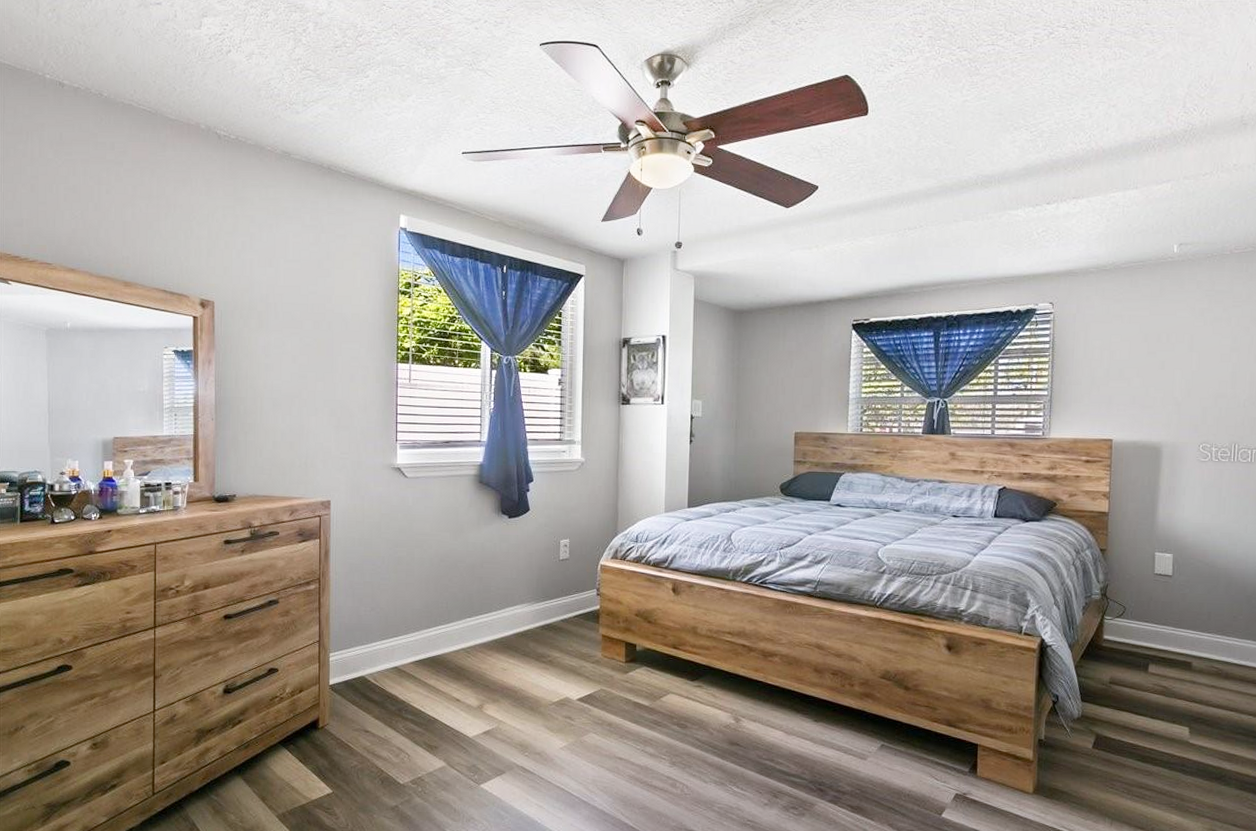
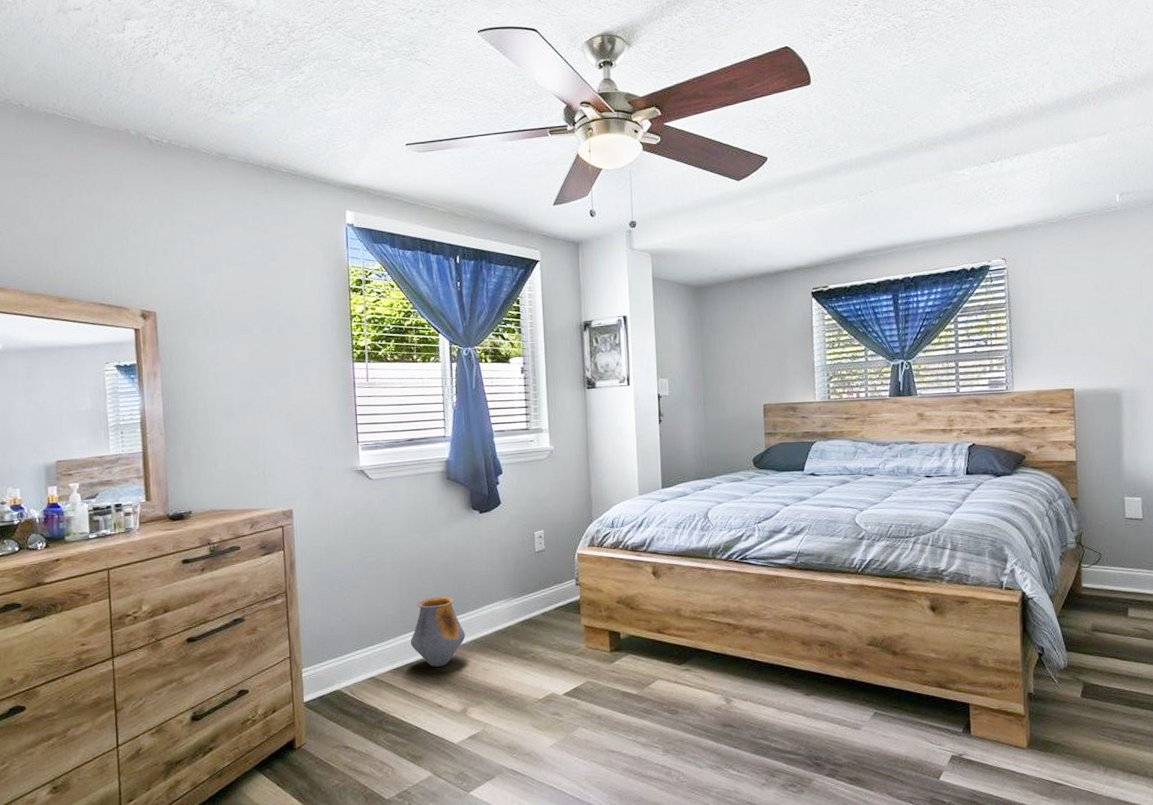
vase: none [433,595,487,663] -> present [410,596,466,667]

